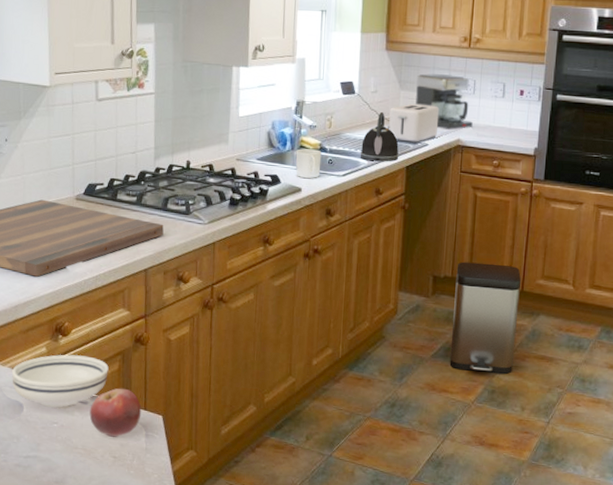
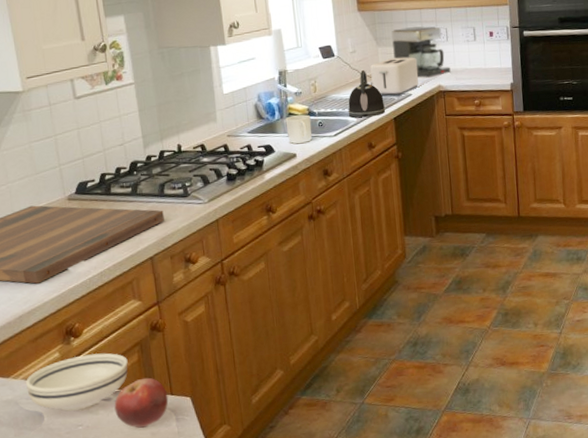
pedal bin: present [449,261,522,375] -> none [455,195,521,300]

